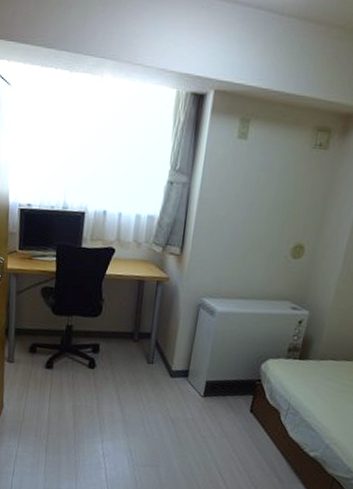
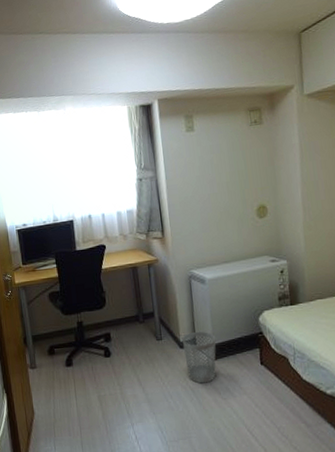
wastebasket: none [171,363,211,418] -> present [182,331,216,384]

